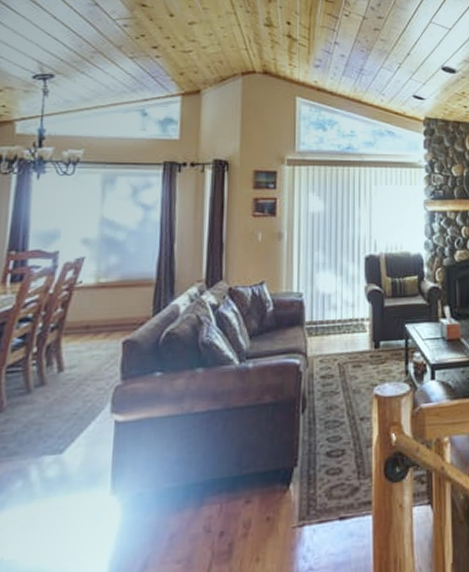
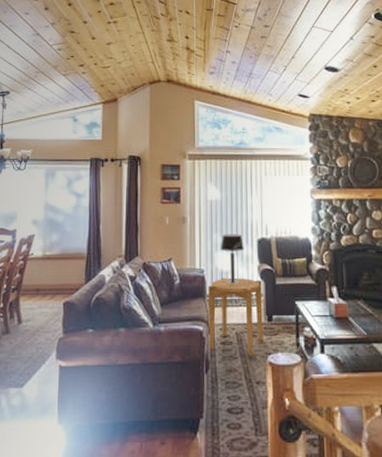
side table: none [306,301,369,389] -> present [208,277,263,356]
table lamp: none [322,251,349,308] -> present [220,234,244,284]

